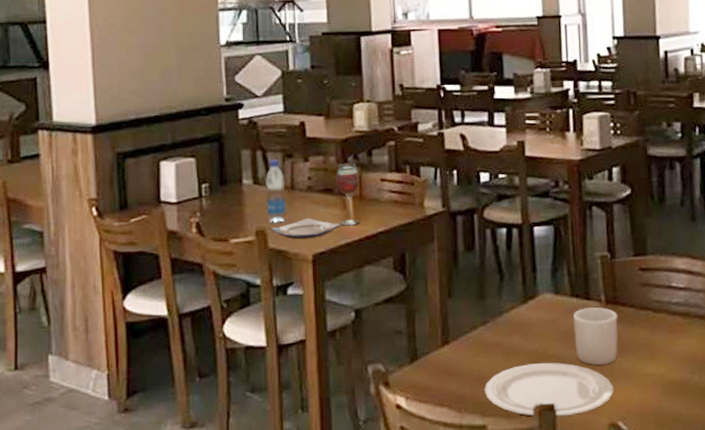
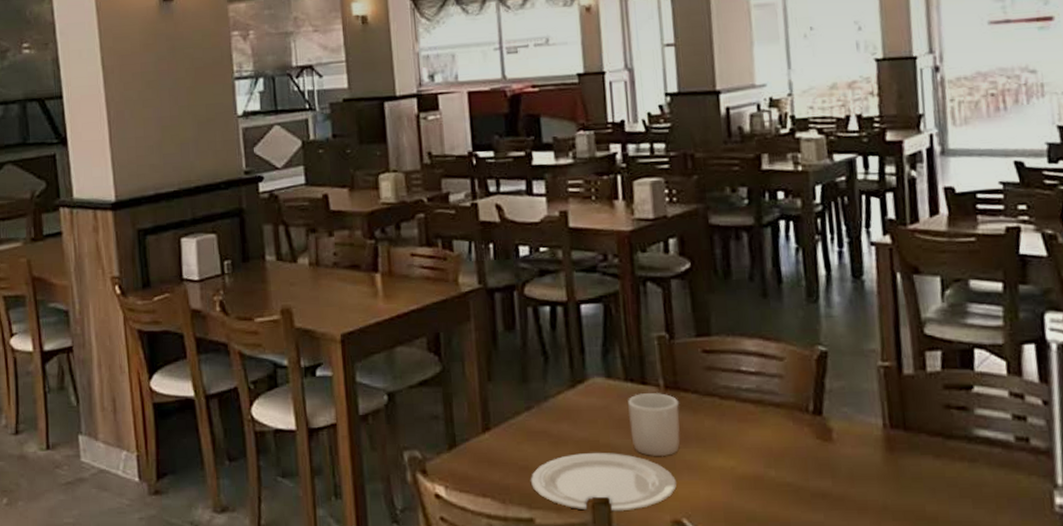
bottle: present [264,159,286,223] -> none [288,234,312,301]
plate: present [270,218,341,240] -> none [296,296,370,318]
wineglass: present [336,162,360,226] -> none [363,236,389,304]

